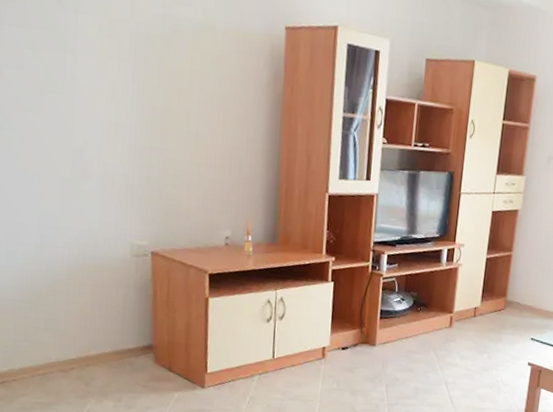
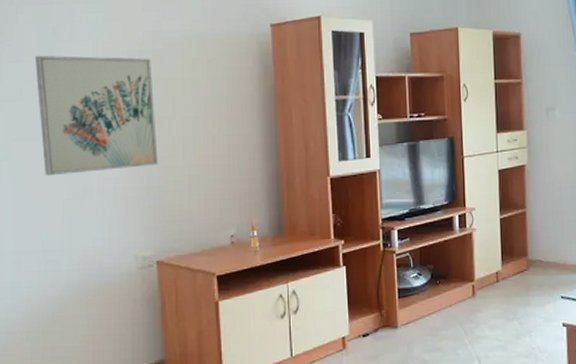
wall art: none [38,22,160,157] -> present [35,55,158,176]

